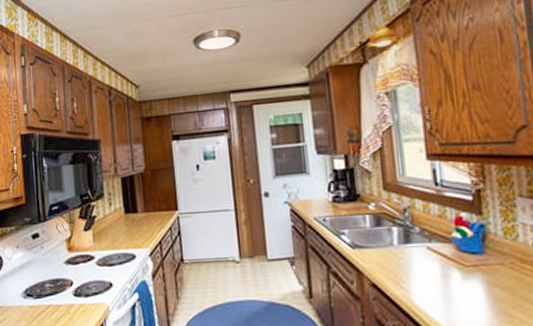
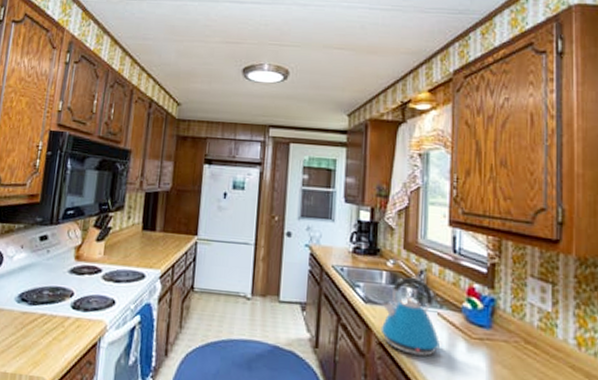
kettle: none [369,216,436,291] -> present [380,276,443,357]

